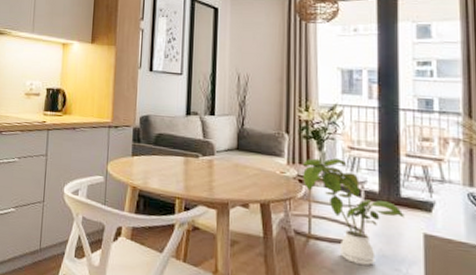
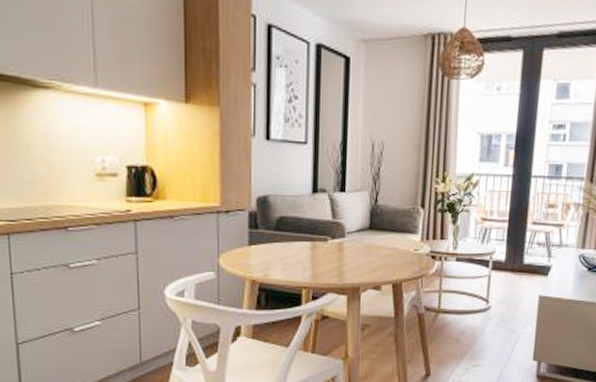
house plant: present [302,158,404,265] -> none [435,231,525,331]

